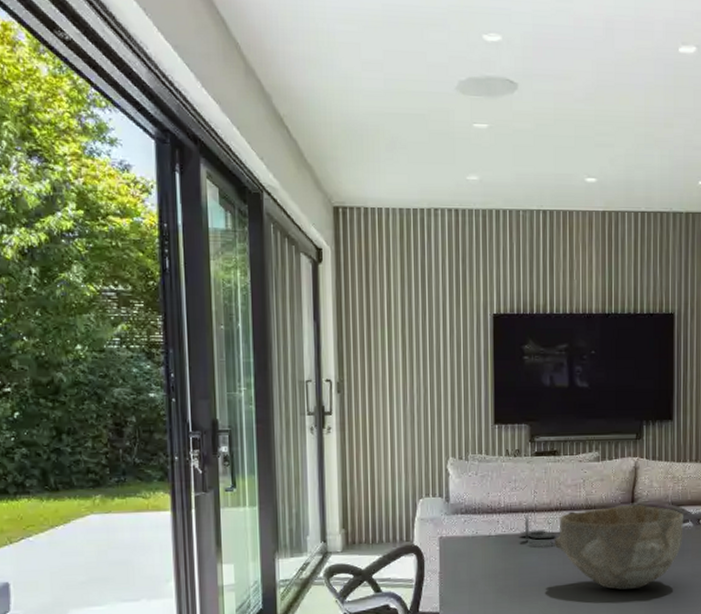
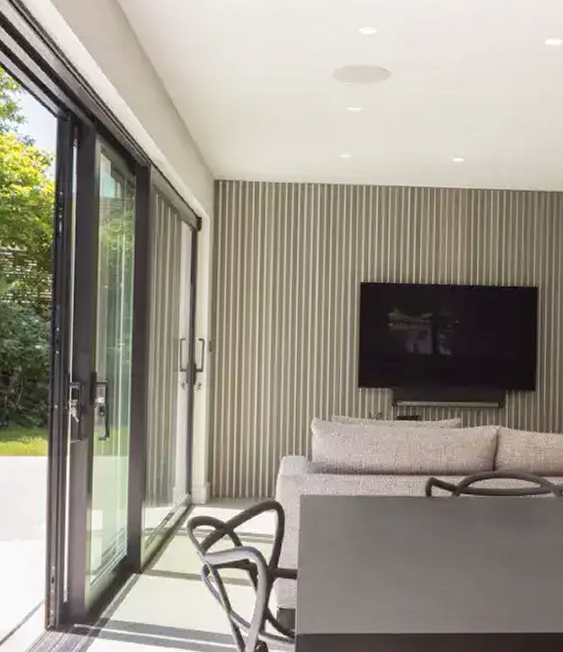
plate: present [519,515,556,549] -> none [379,477,416,512]
bowl: present [554,505,683,590] -> none [413,473,545,558]

